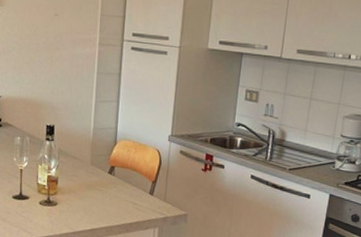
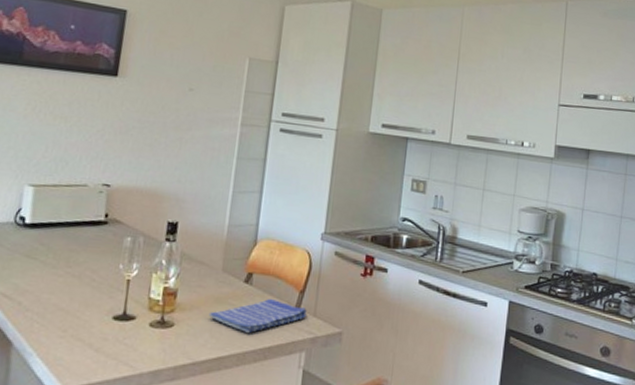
dish towel: none [82,186,159,212] -> present [208,298,307,333]

